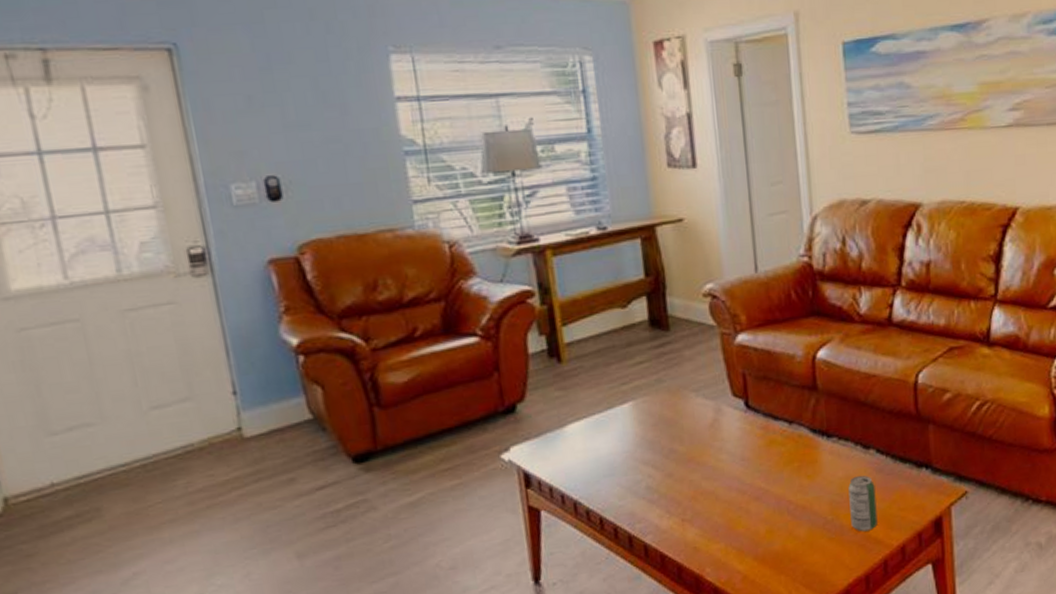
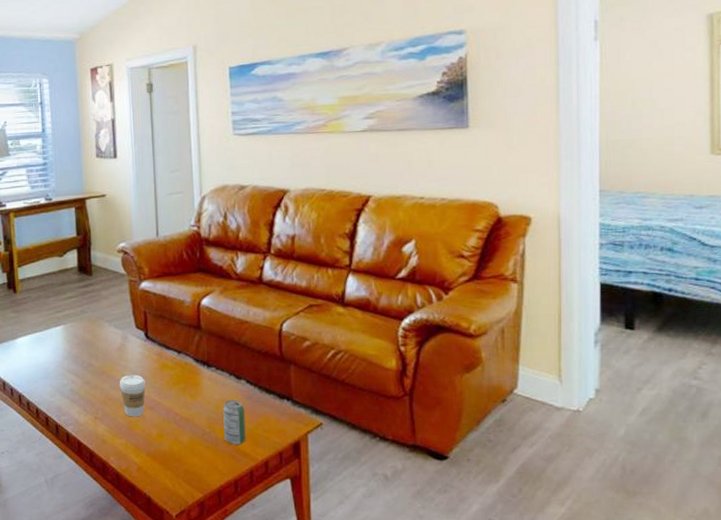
coffee cup: none [713,457,749,513] -> present [119,374,146,417]

